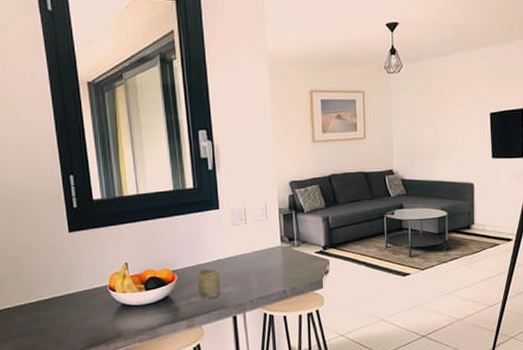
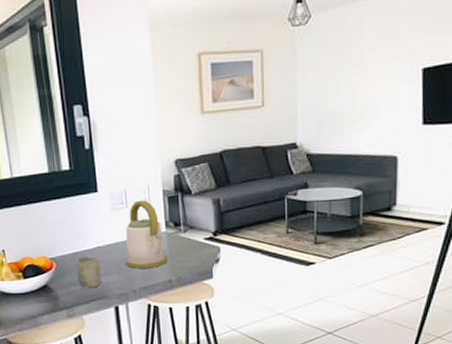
kettle: none [244,217,282,280] -> present [125,200,167,269]

